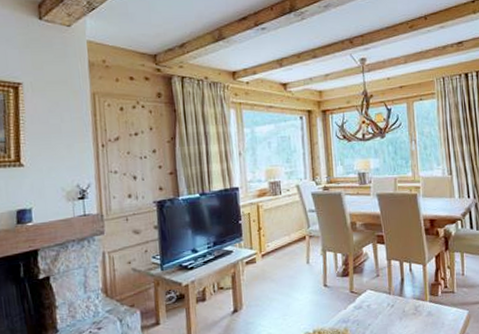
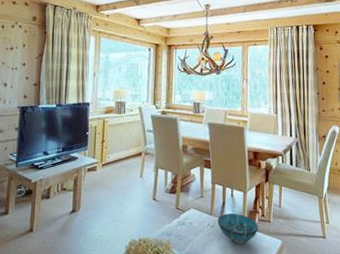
decorative bowl: none [397,288,442,320] -> present [217,213,259,243]

